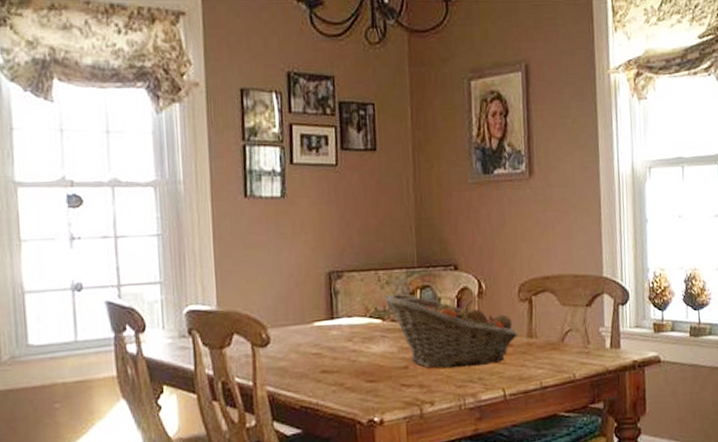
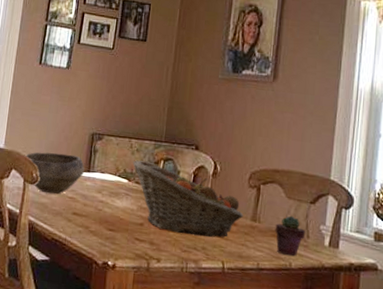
bowl: none [246,302,327,355] -> present [24,152,85,194]
potted succulent: none [553,323,586,367] -> present [275,215,306,257]

